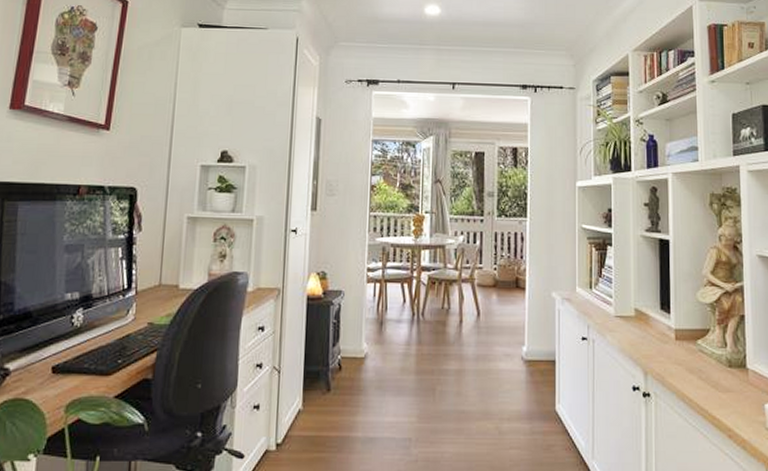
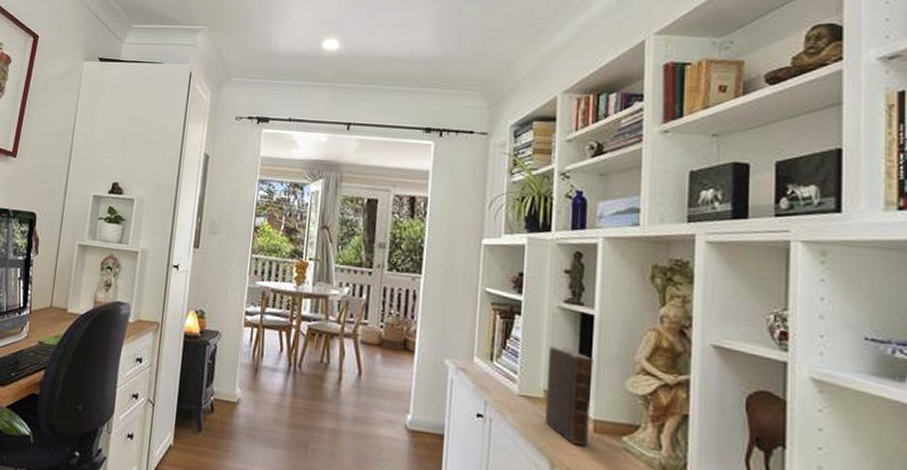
book: none [636,270,672,353] -> present [544,346,594,447]

